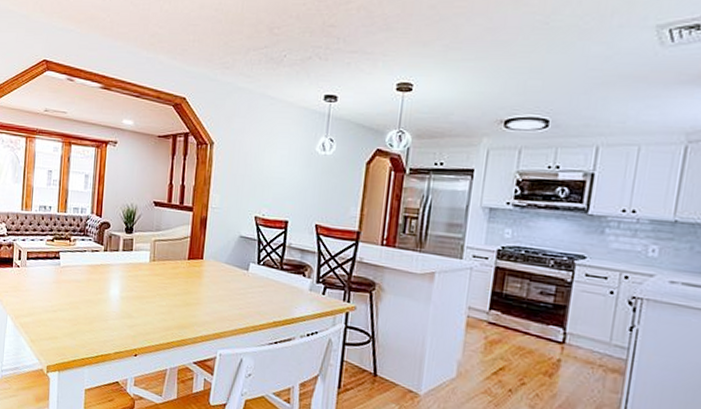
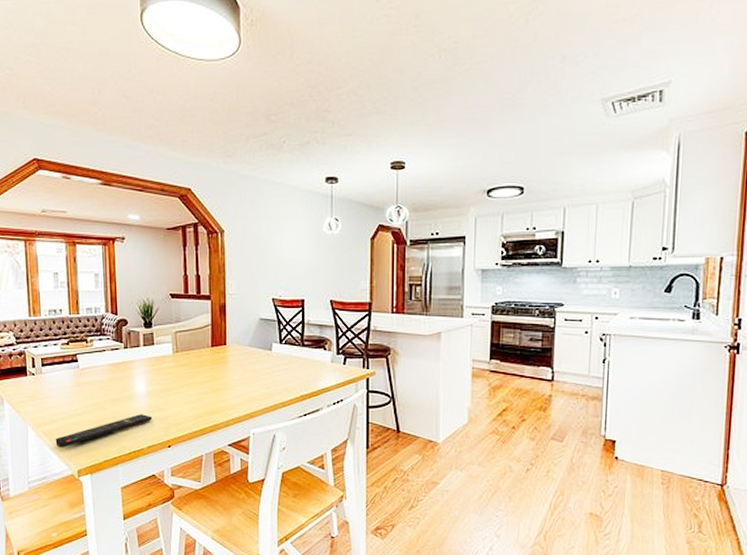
remote control: none [30,318,123,342] -> present [55,414,153,448]

